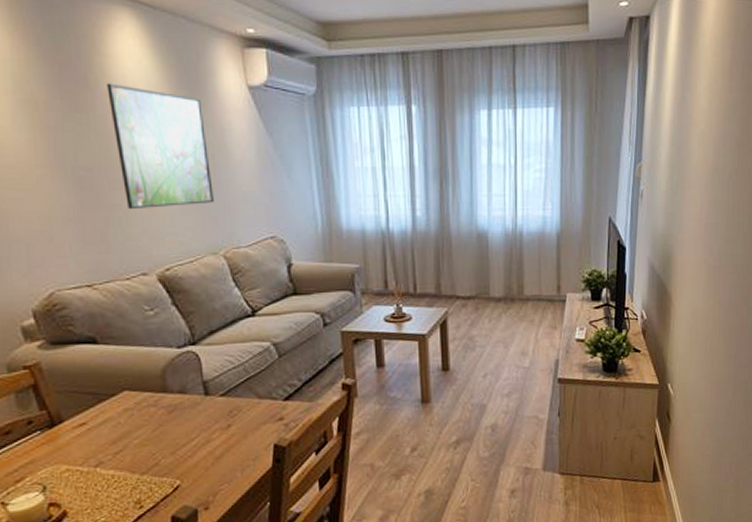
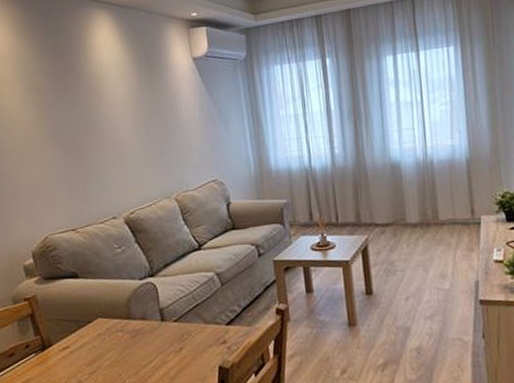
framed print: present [107,83,214,210] -> none [89,67,167,166]

